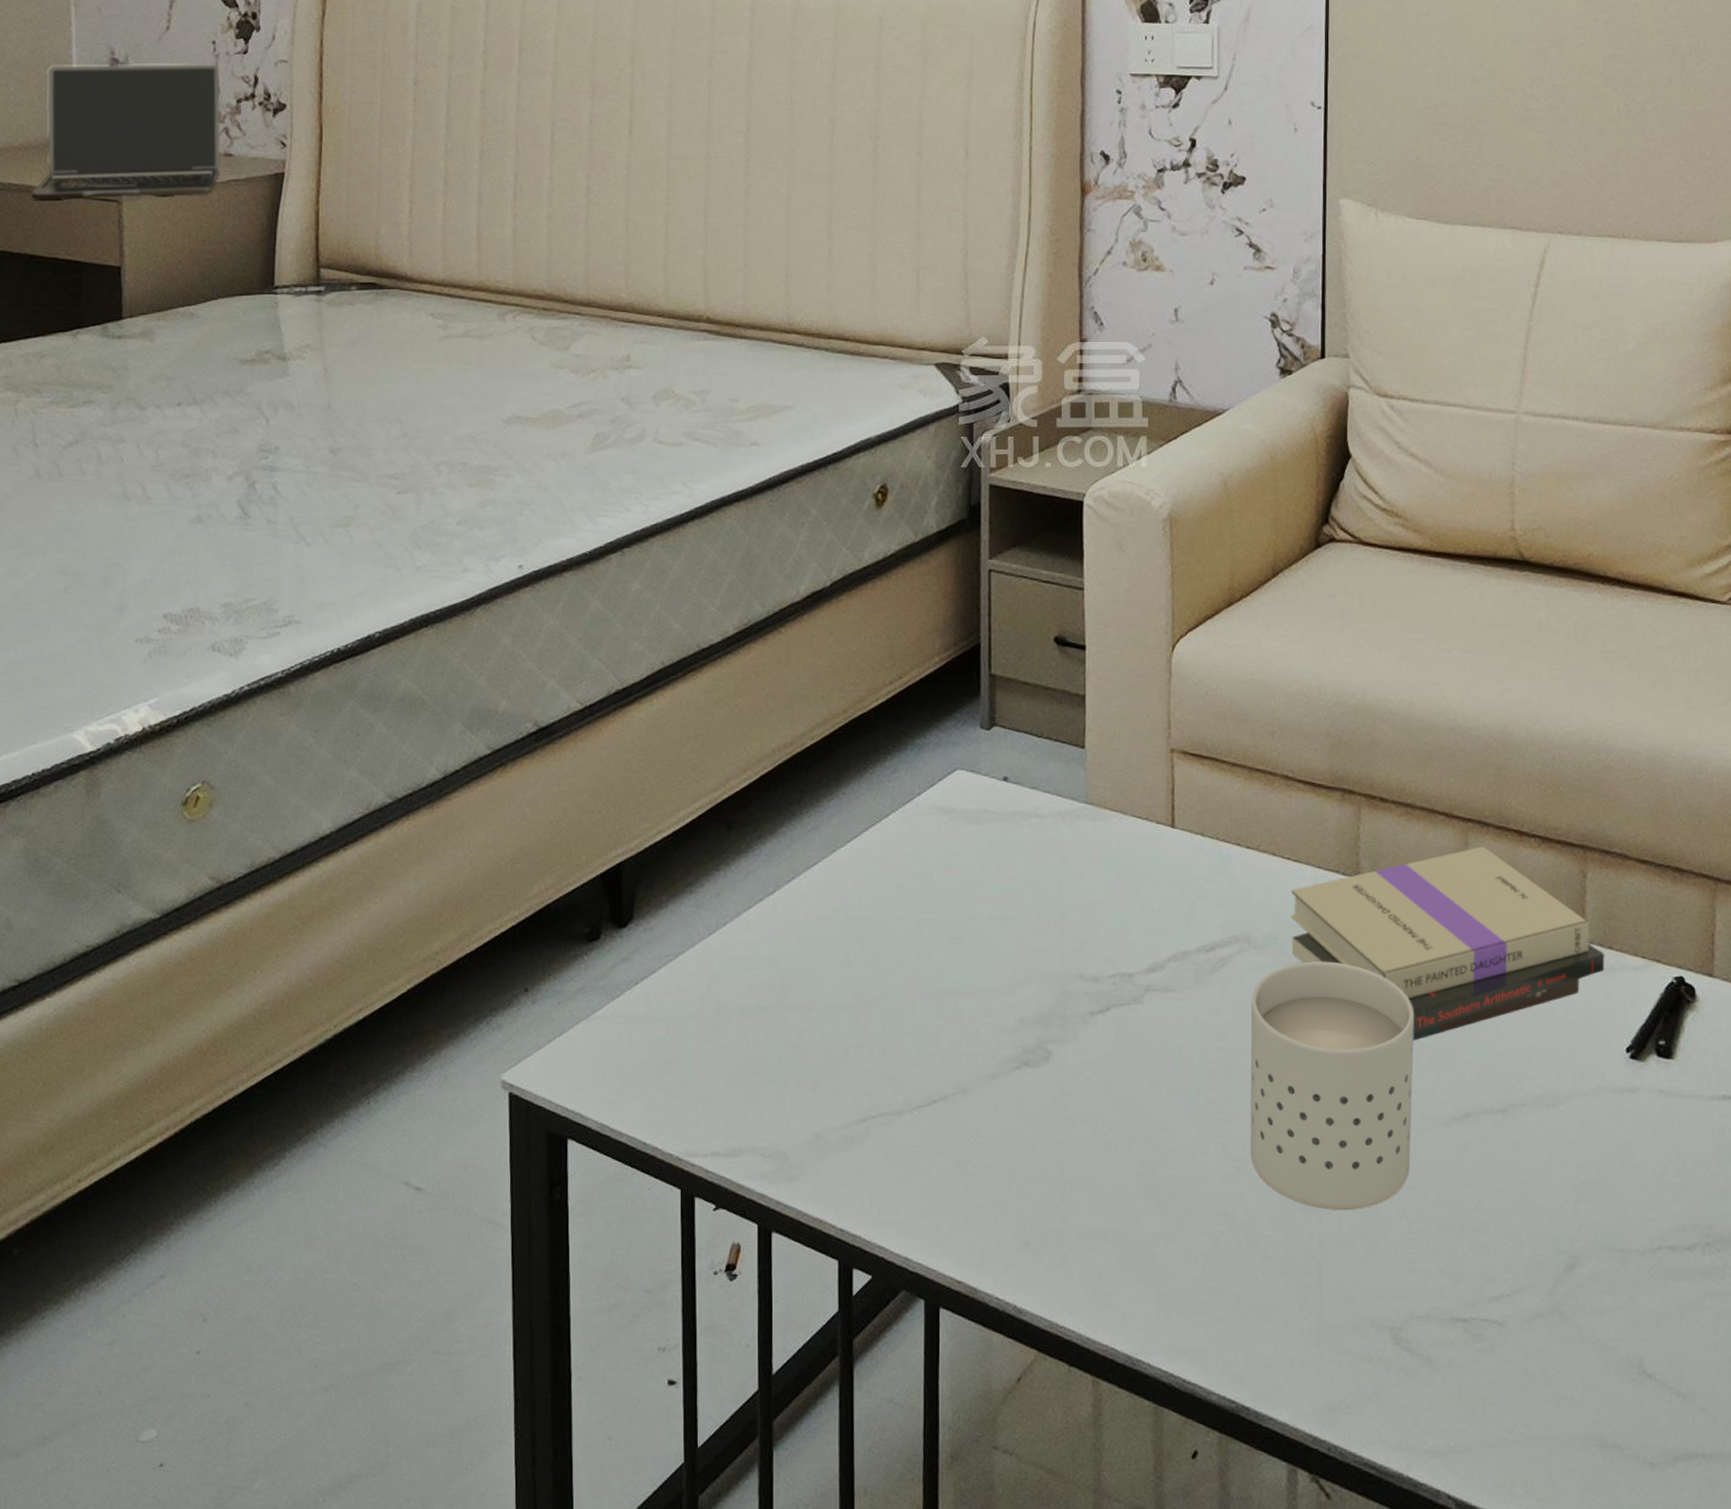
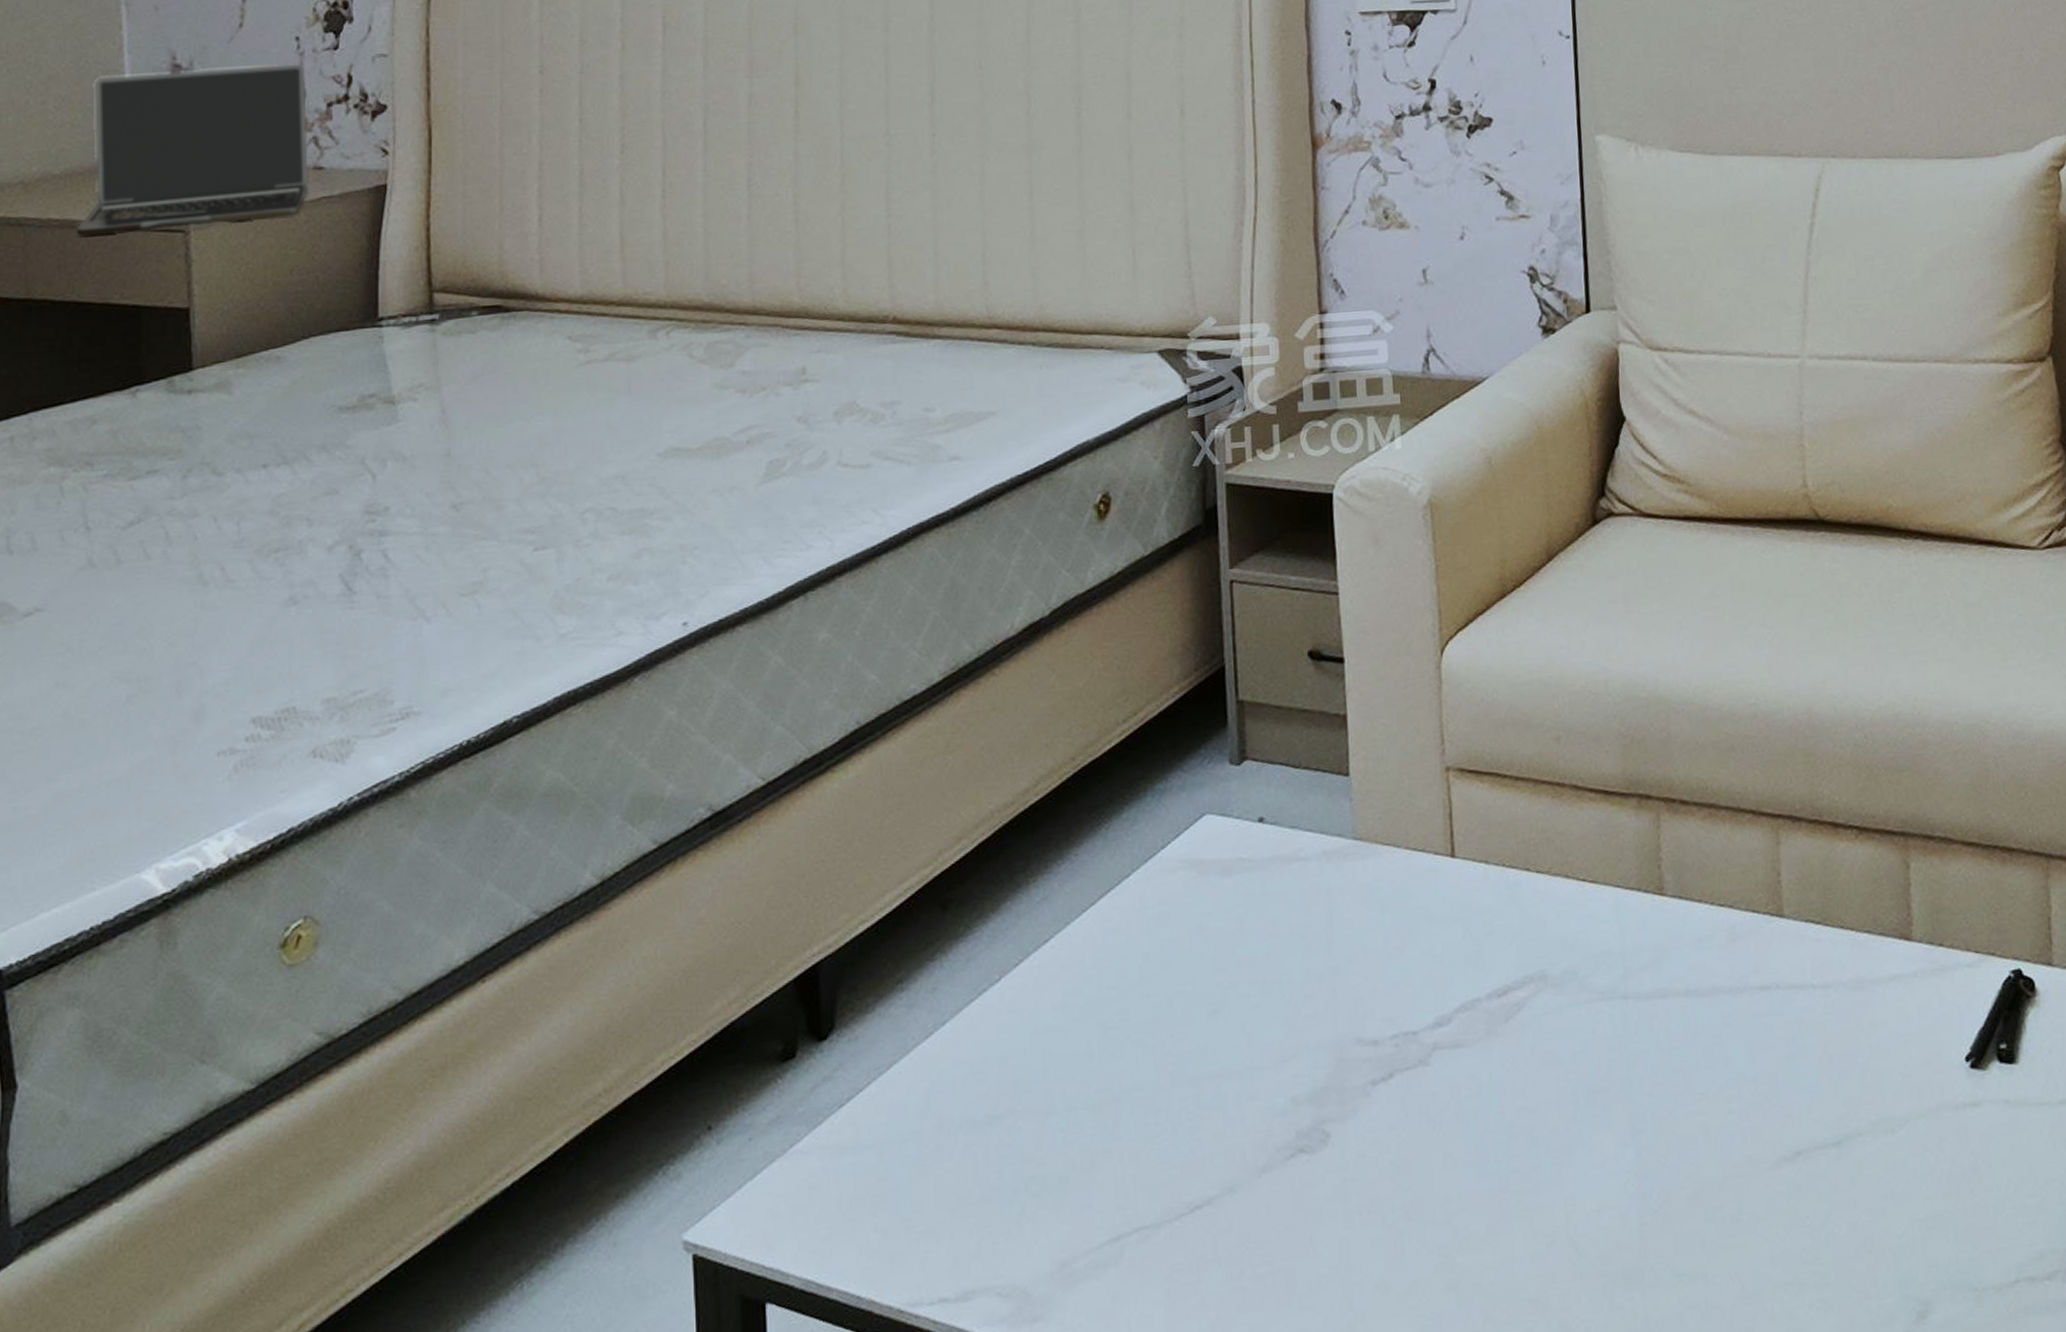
mug: present [1250,961,1415,1210] -> none [1551,993,1739,1282]
books: present [1291,846,1605,1041] -> none [1589,844,1937,1075]

